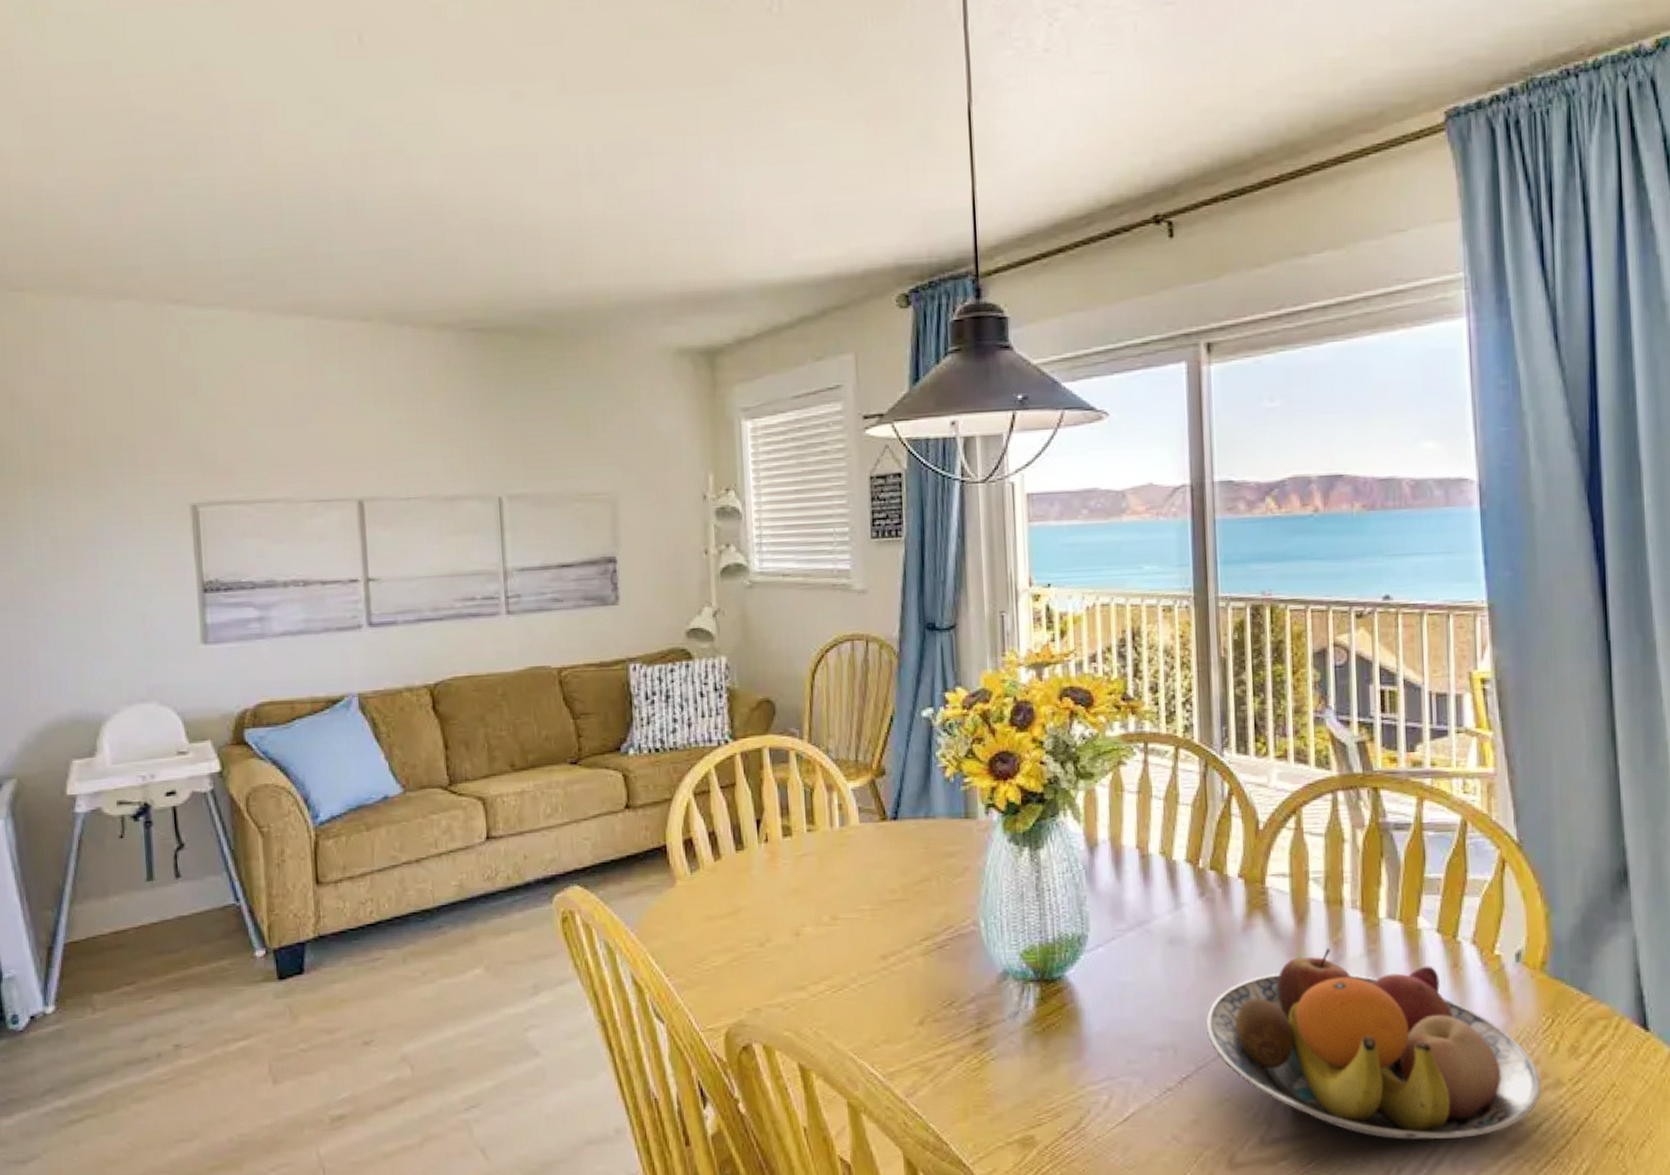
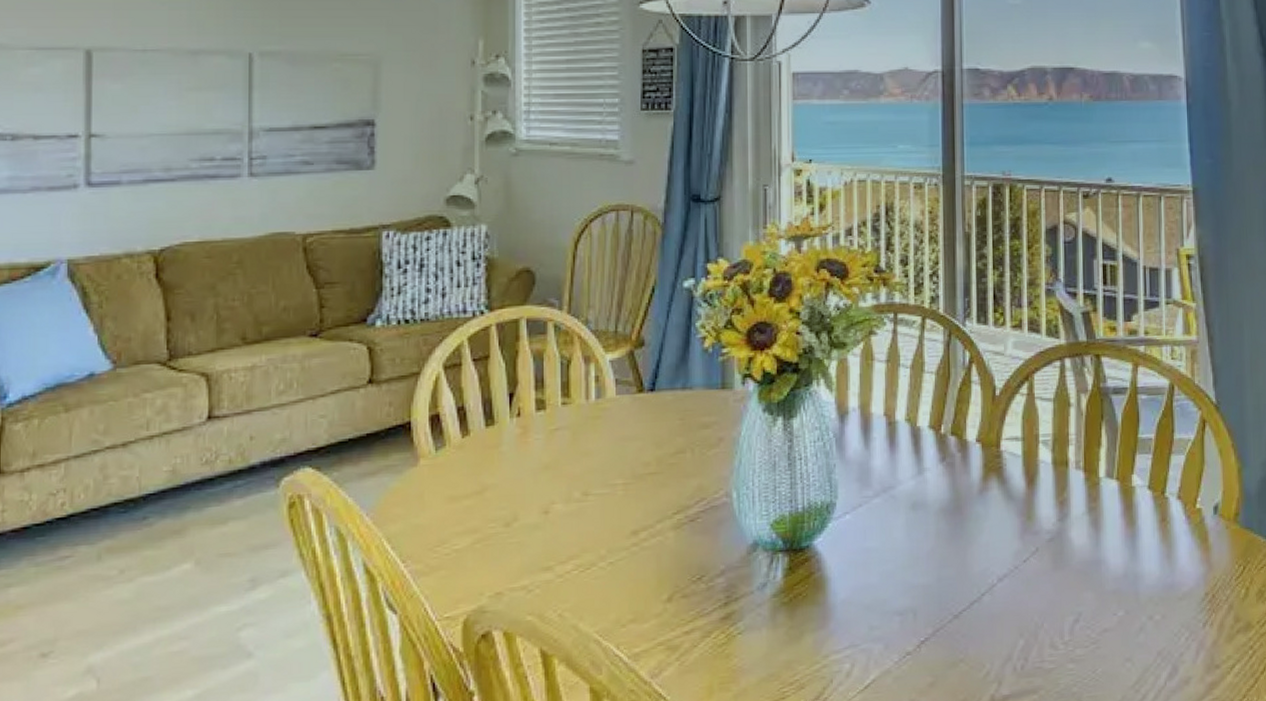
fruit bowl: present [1206,948,1541,1140] -> none [943,507,1234,689]

